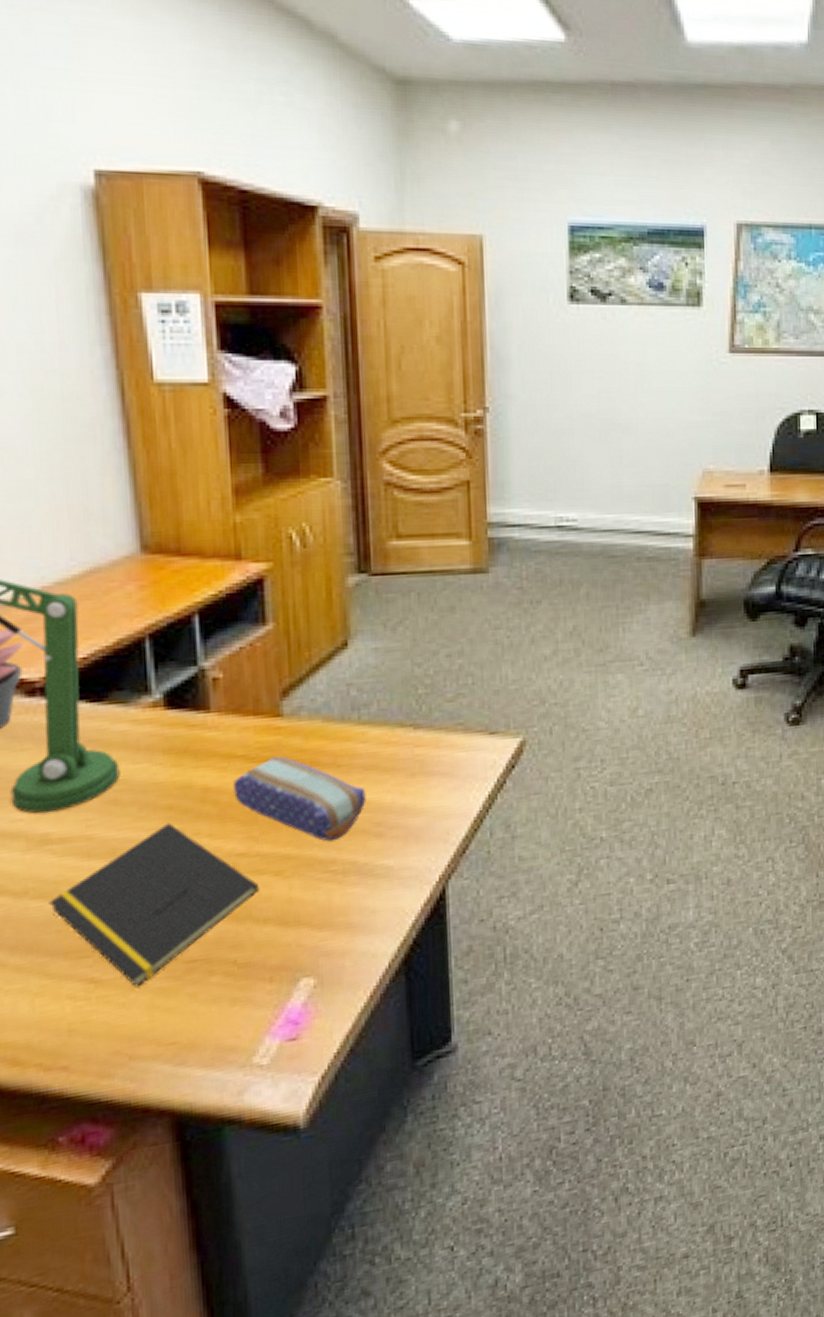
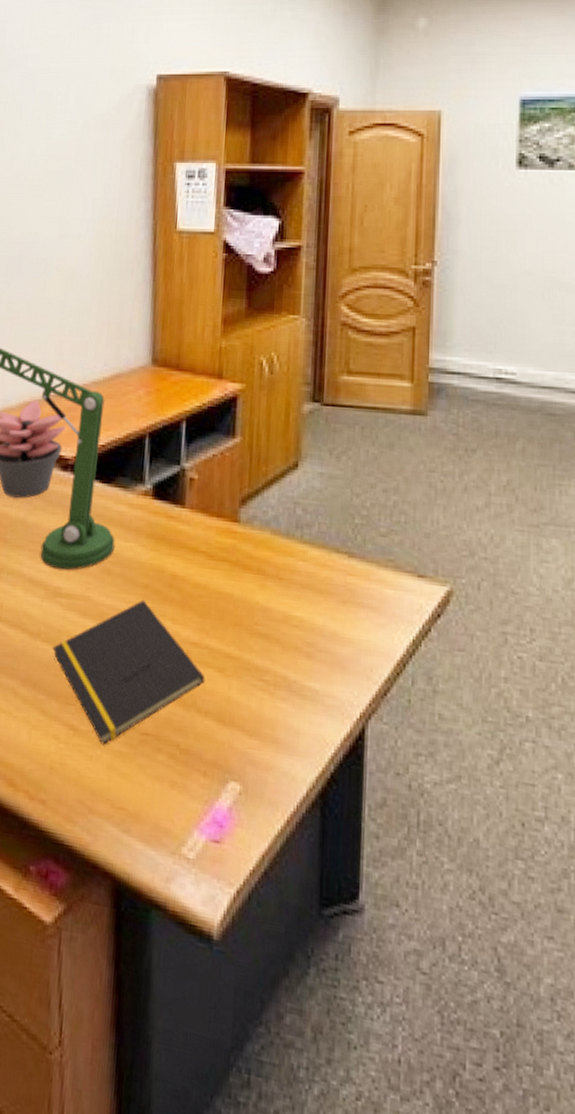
pencil case: present [233,756,366,842] -> none [194,558,301,651]

